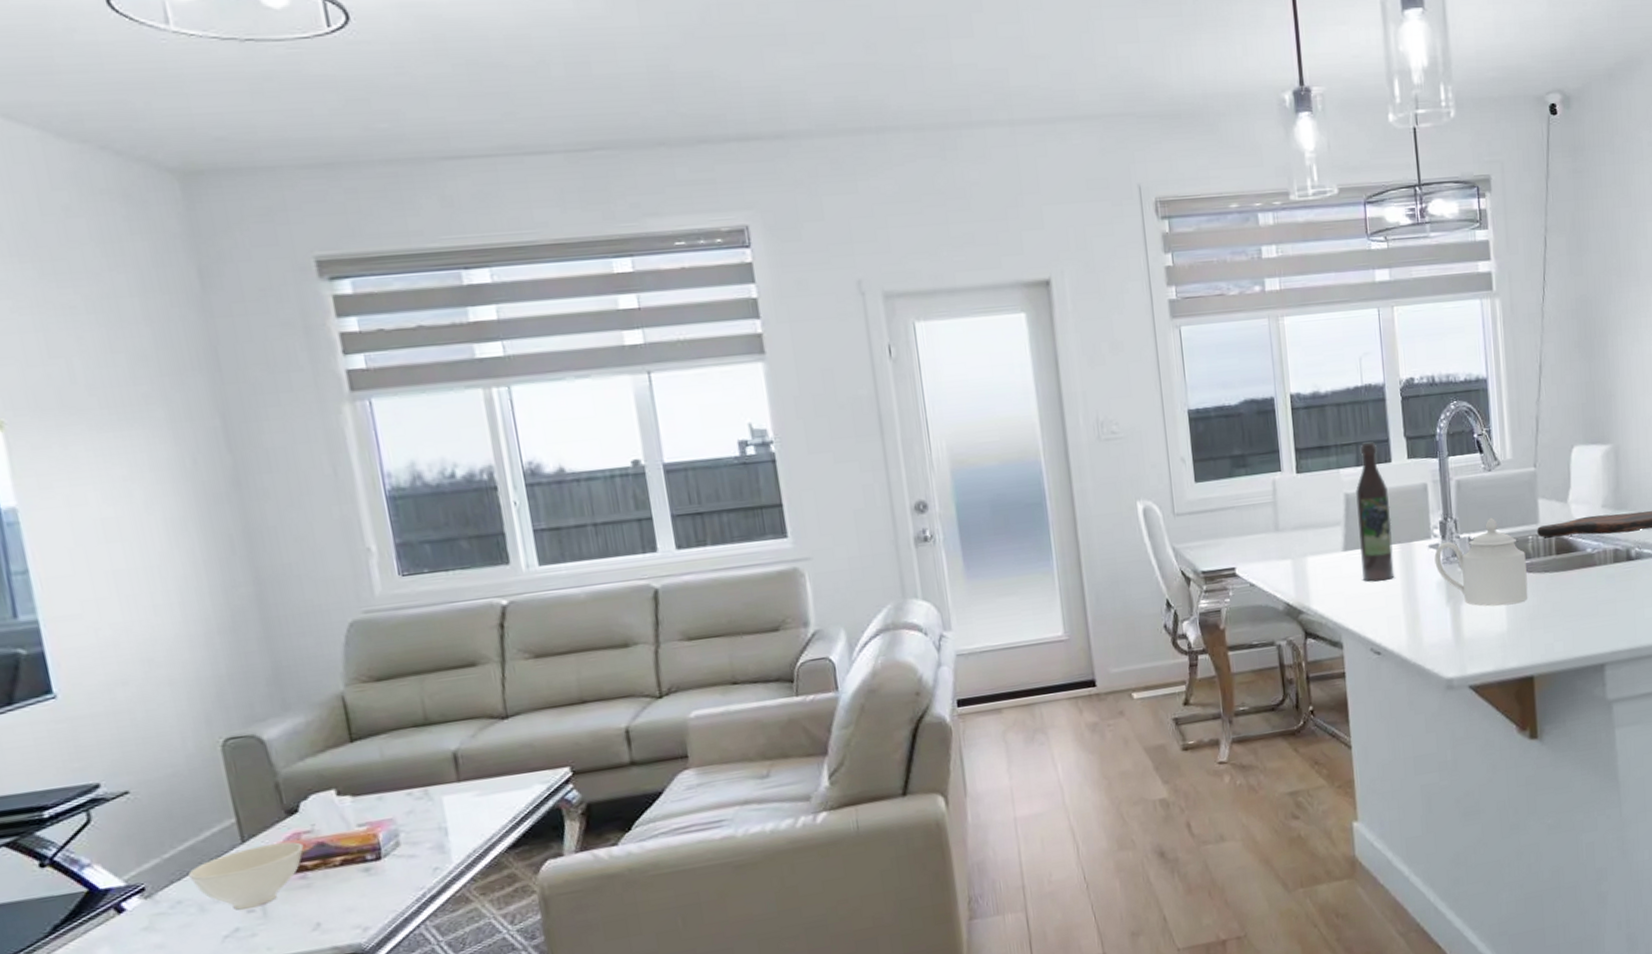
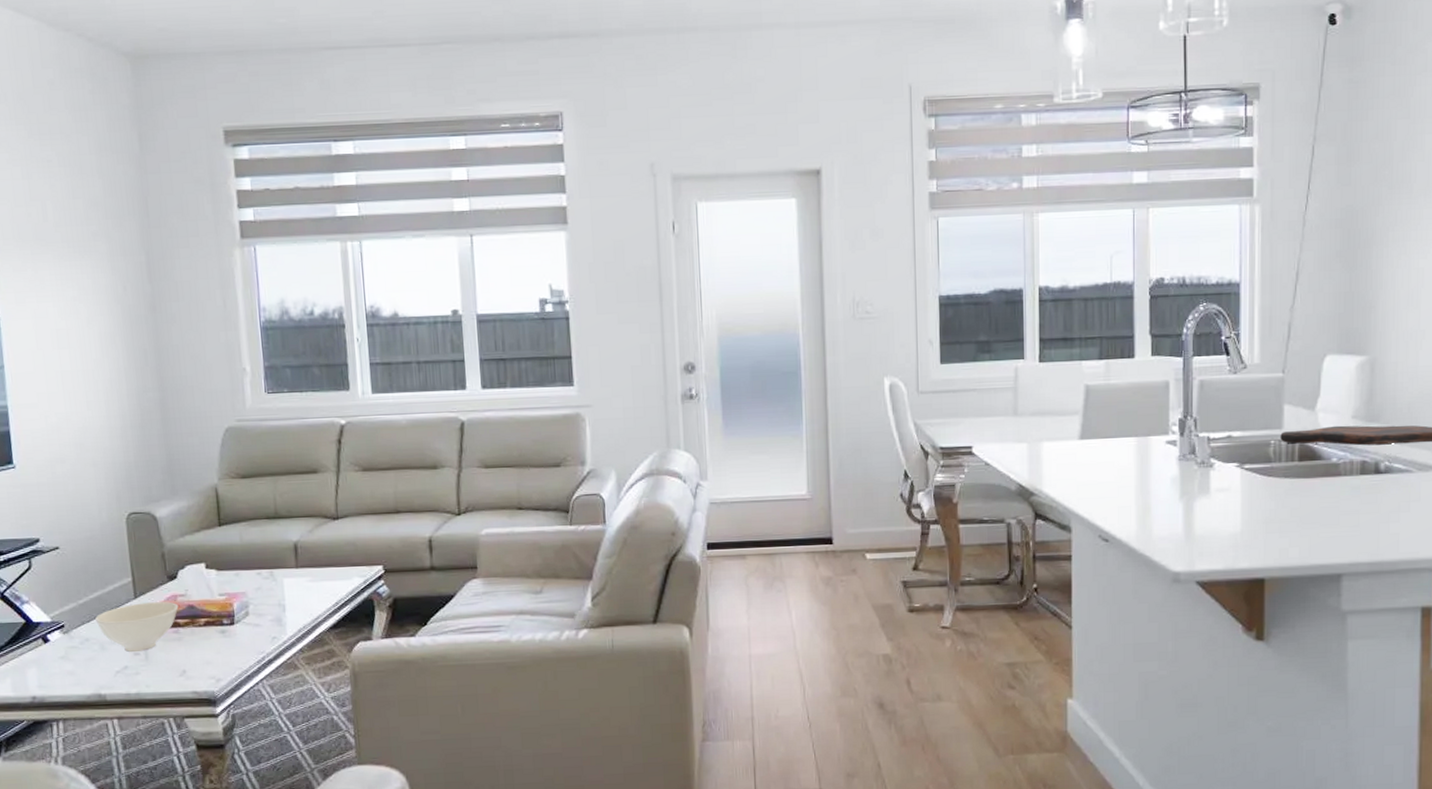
wine bottle: present [1355,442,1395,582] -> none [1095,337,1130,472]
sugar bowl: present [1434,517,1528,607] -> none [1171,419,1266,507]

